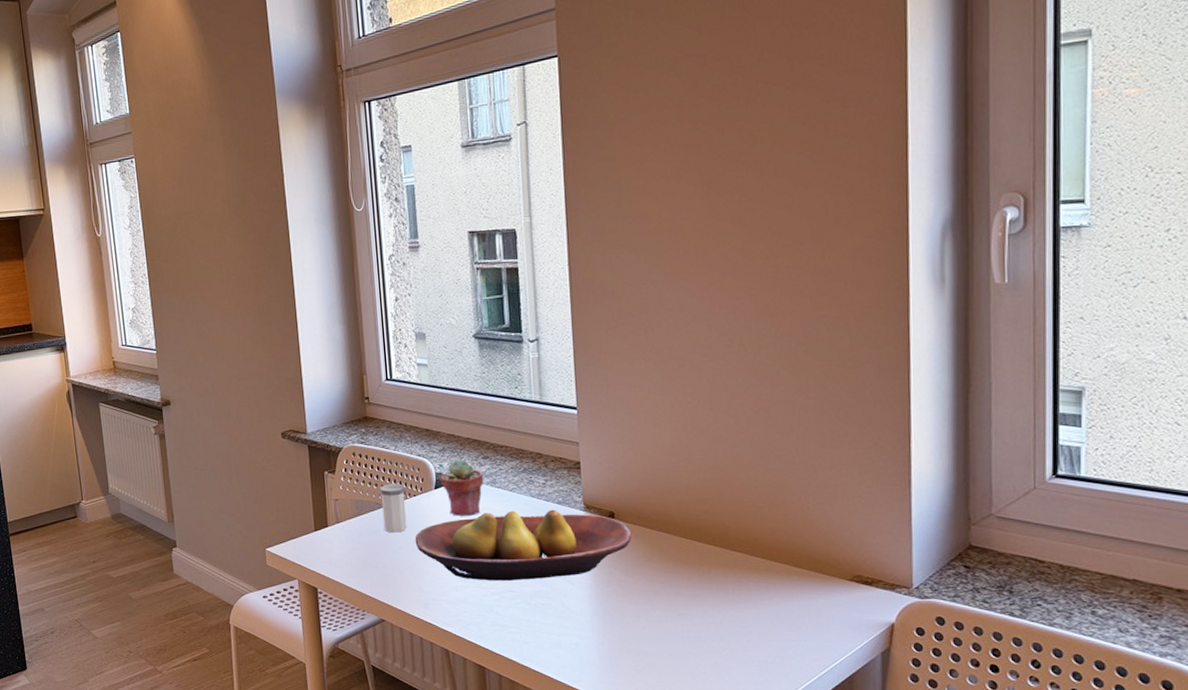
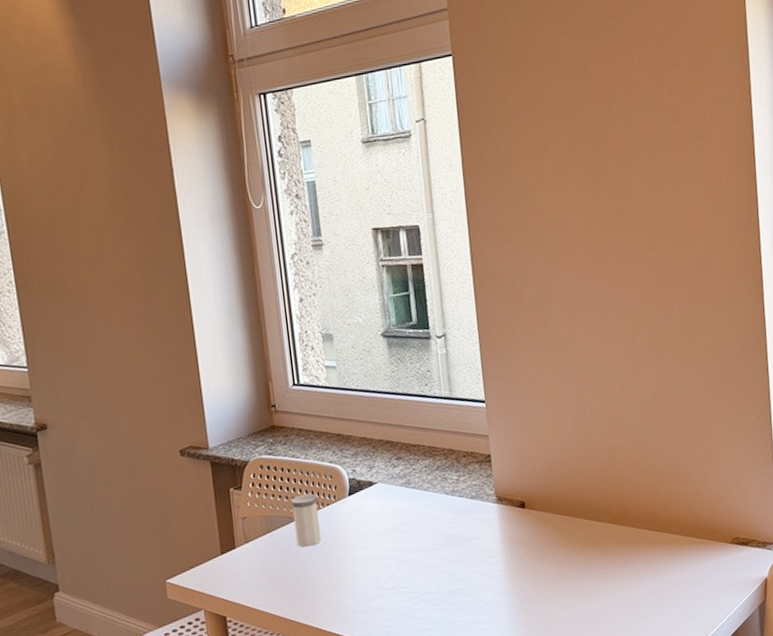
fruit bowl: present [414,509,632,581] -> none [329,504,542,587]
potted succulent: present [441,459,484,516] -> none [354,462,398,522]

